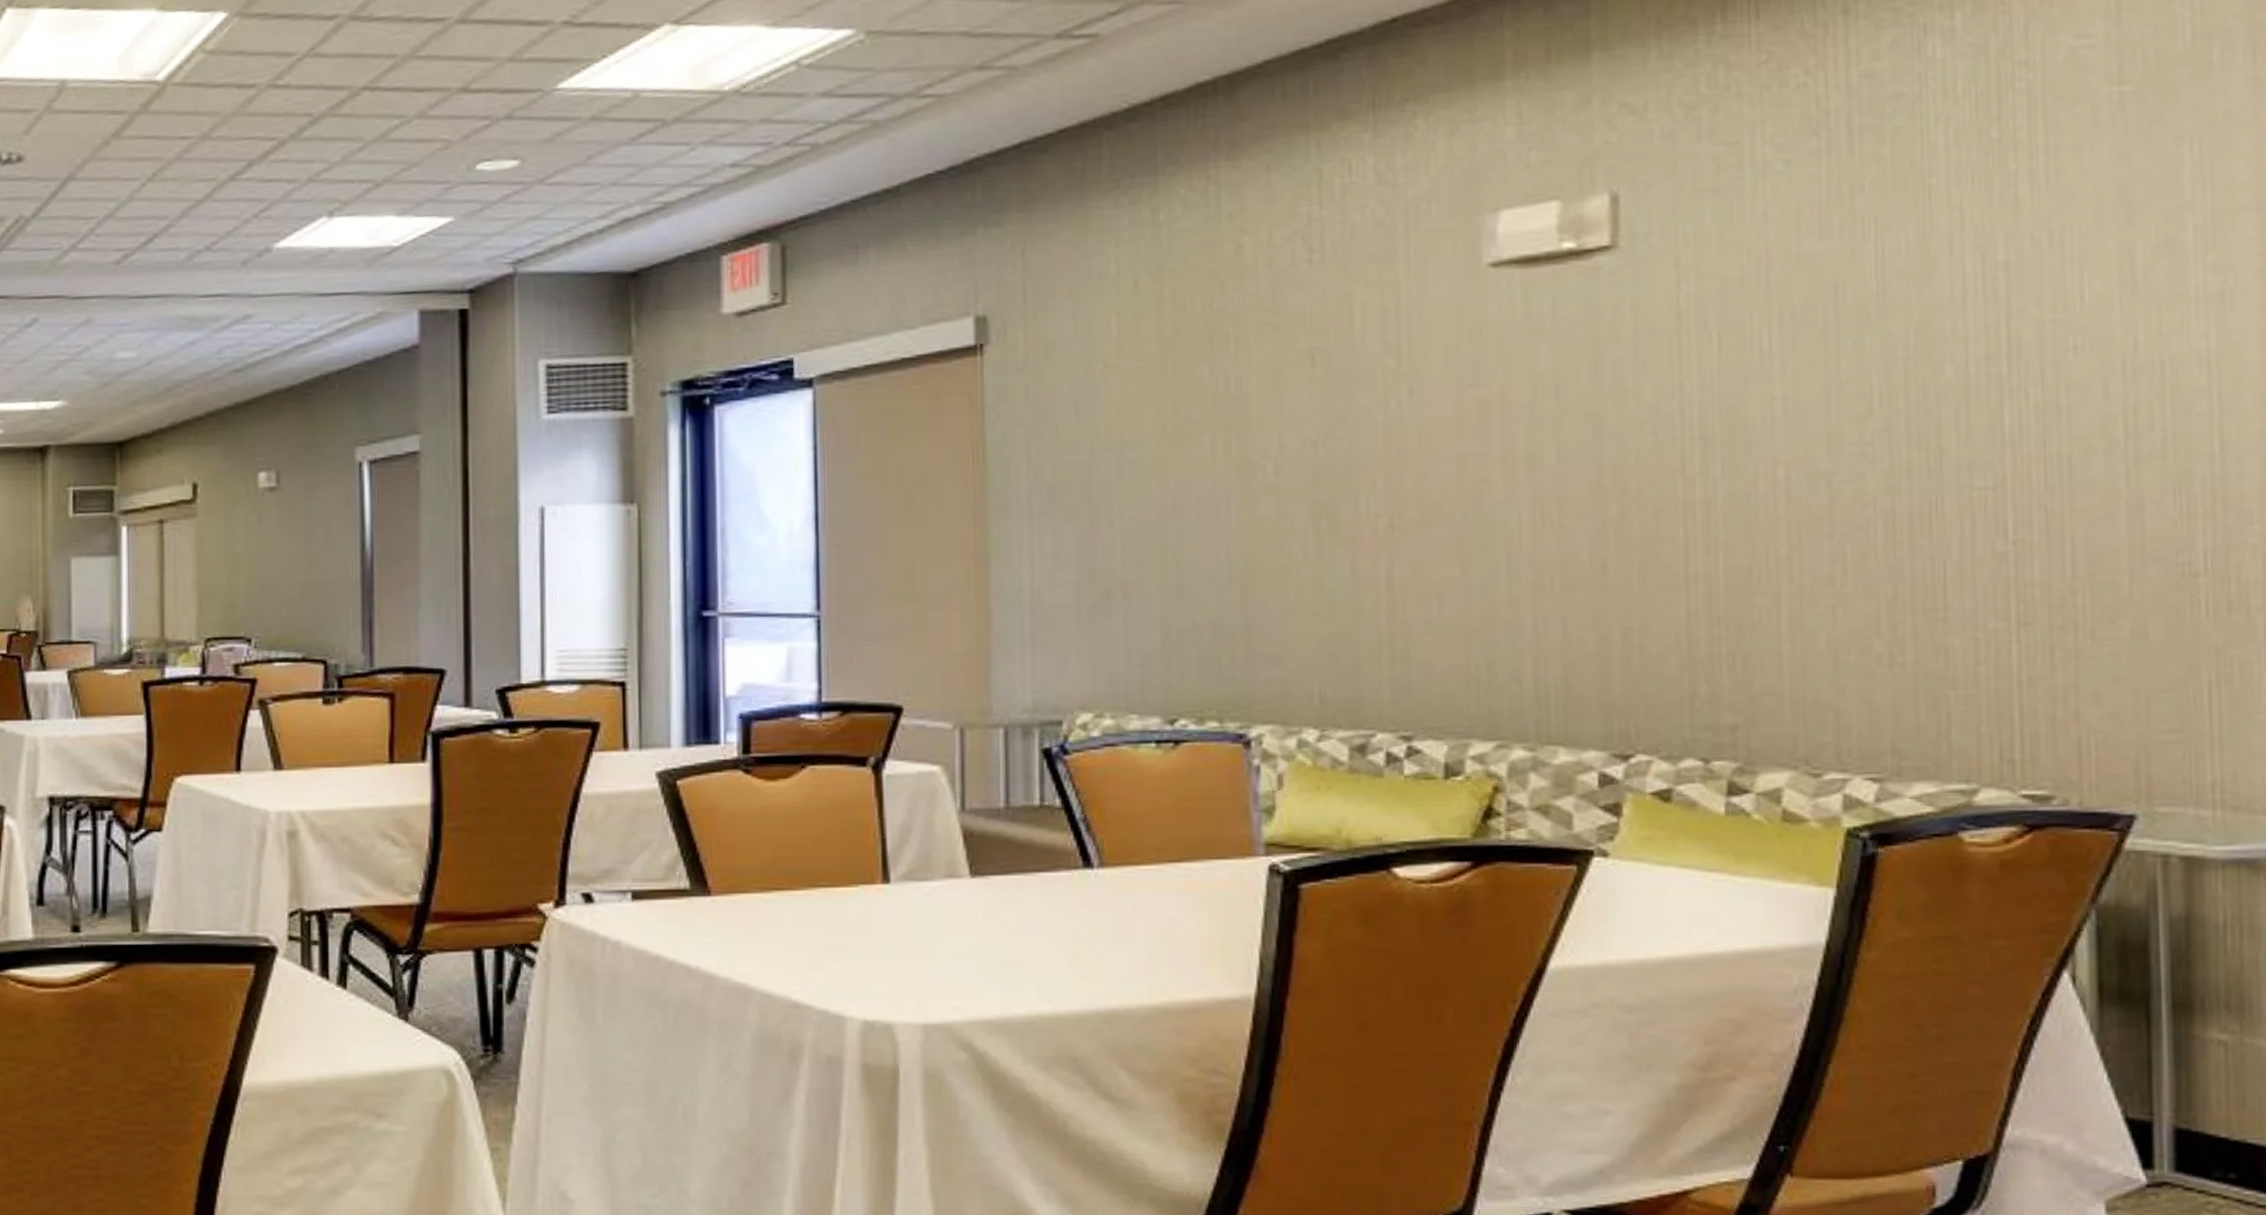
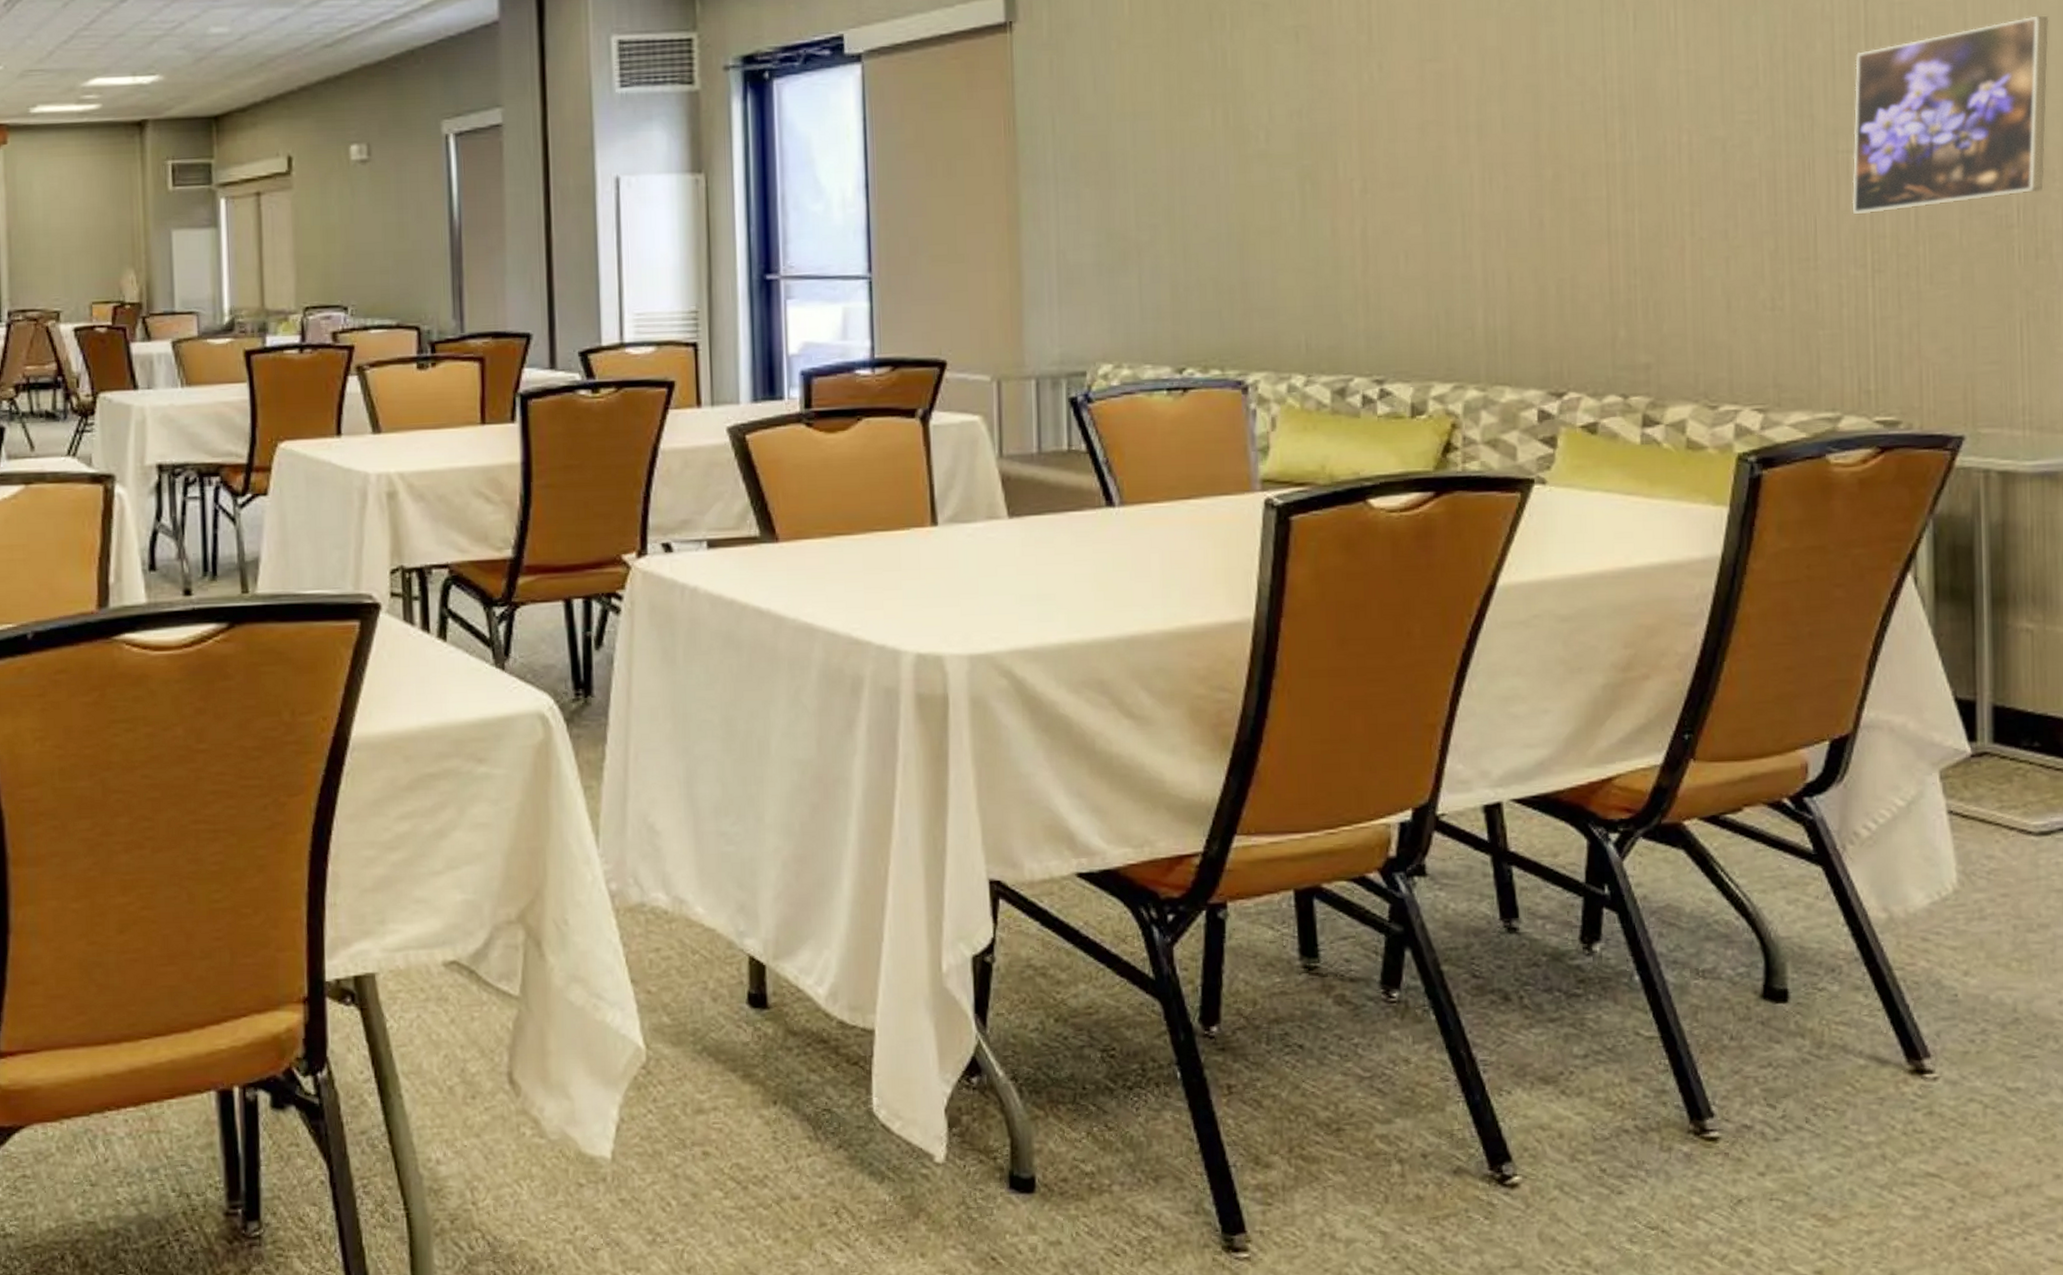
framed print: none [1991,334,2244,560] -> present [1852,15,2049,215]

